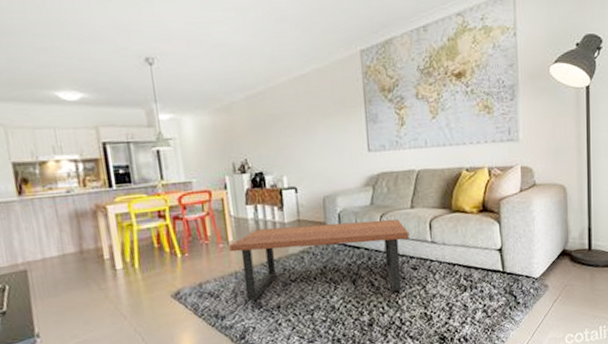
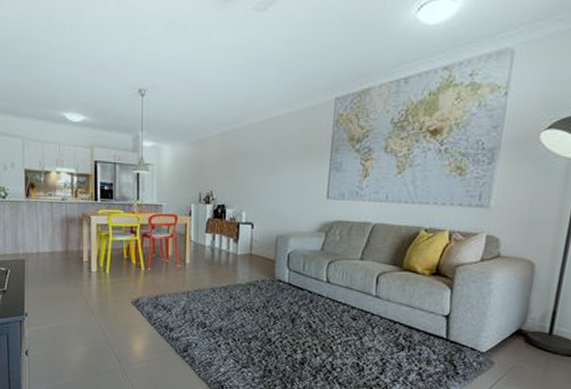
coffee table: present [229,219,410,301] -> none [186,256,355,337]

